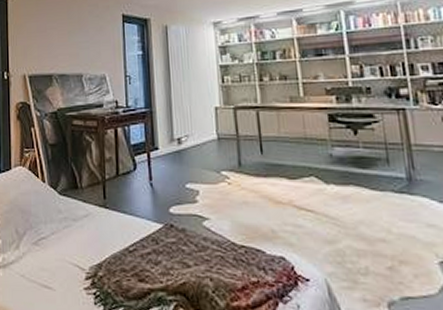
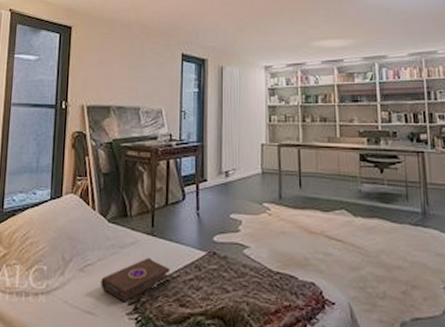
book: none [56,230,126,277] -> present [101,257,170,302]

